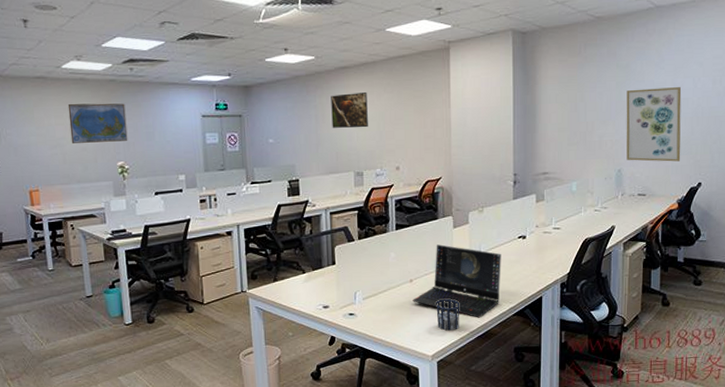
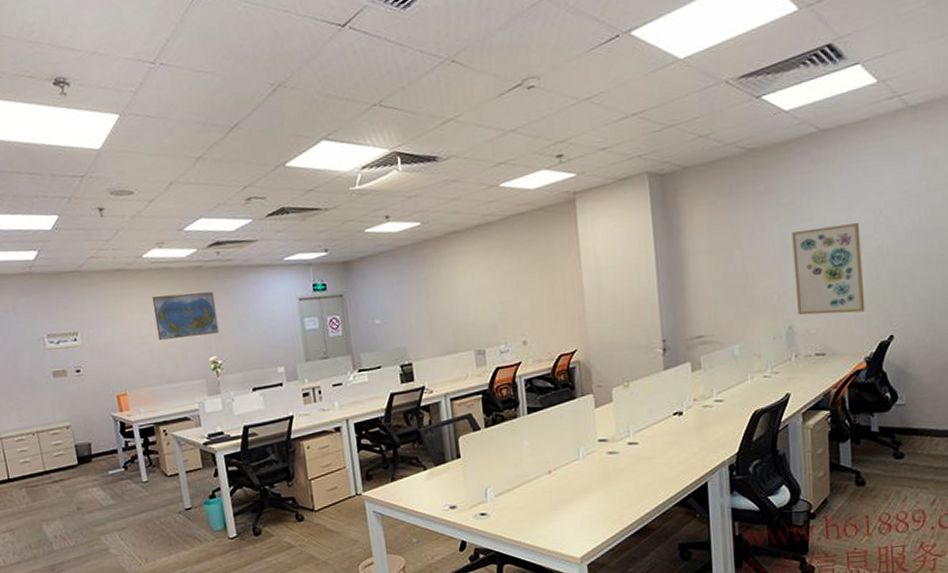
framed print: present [331,92,368,128] -> none [442,258,487,302]
laptop computer: present [413,244,501,318] -> none [553,427,656,511]
cup: present [436,298,460,331] -> none [581,490,611,528]

